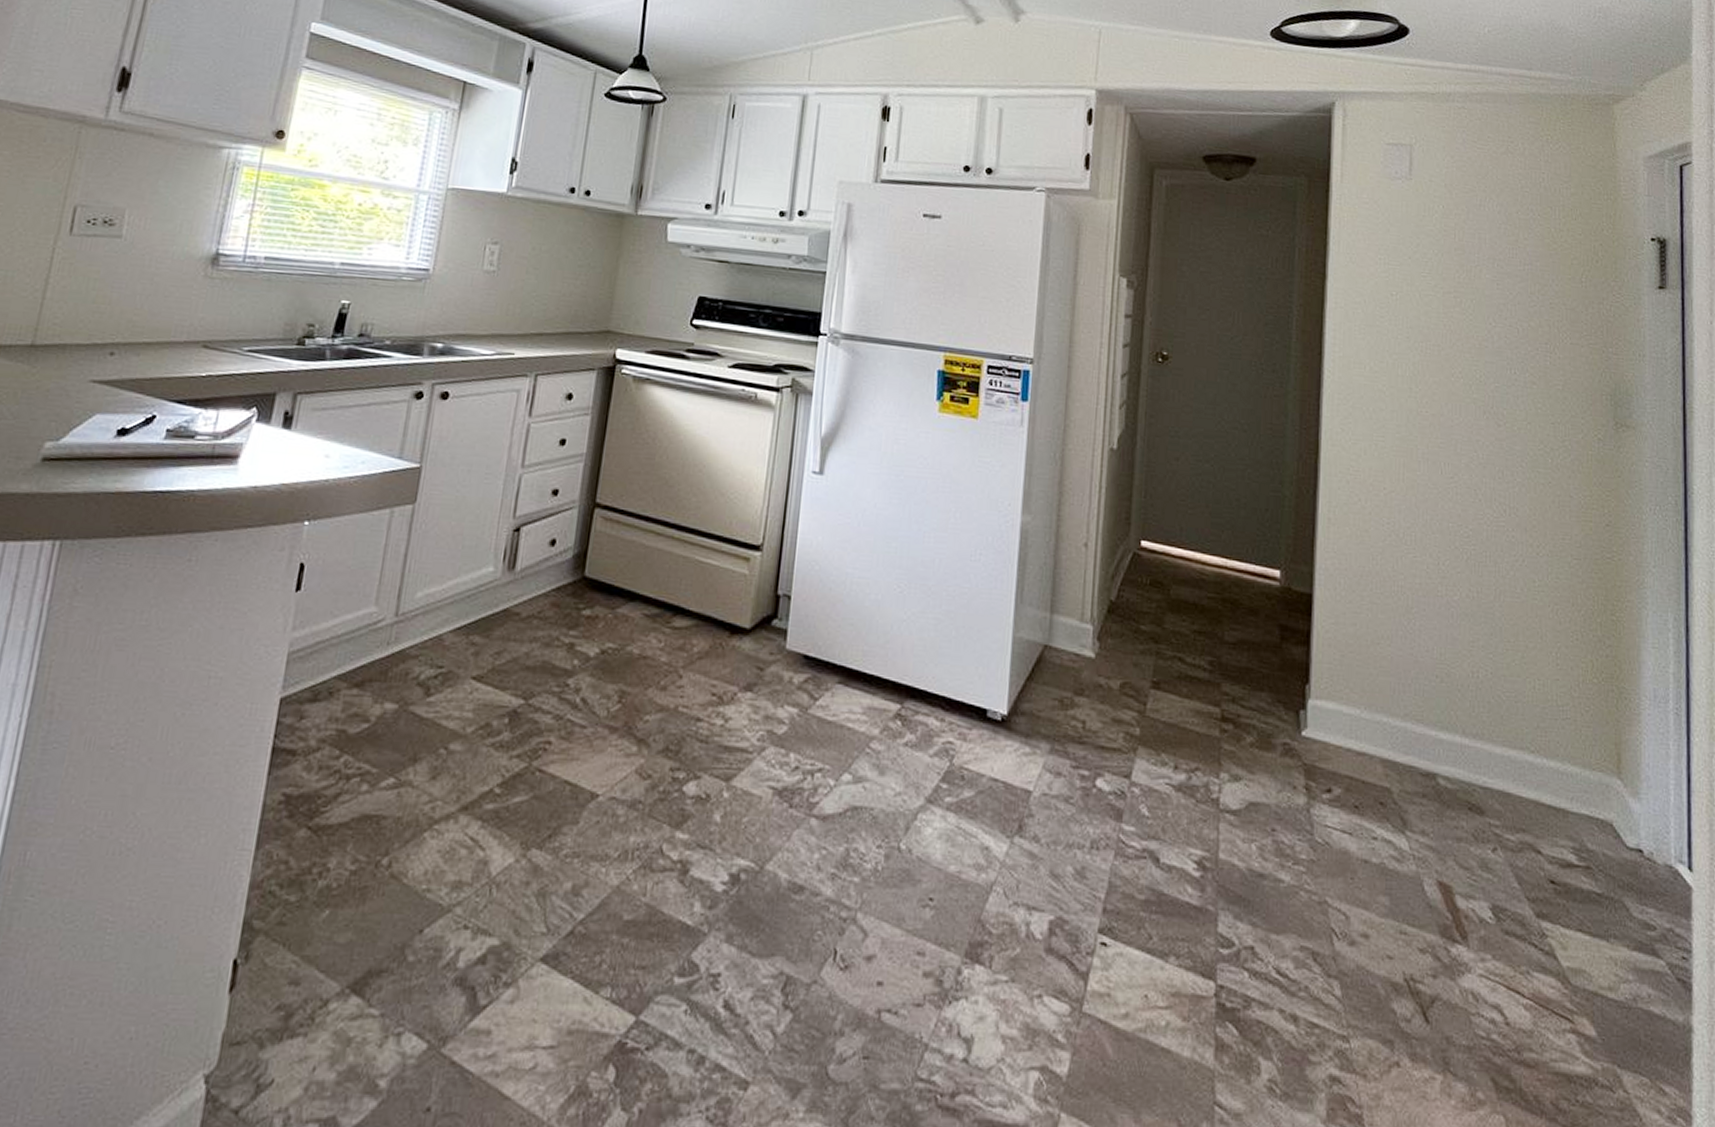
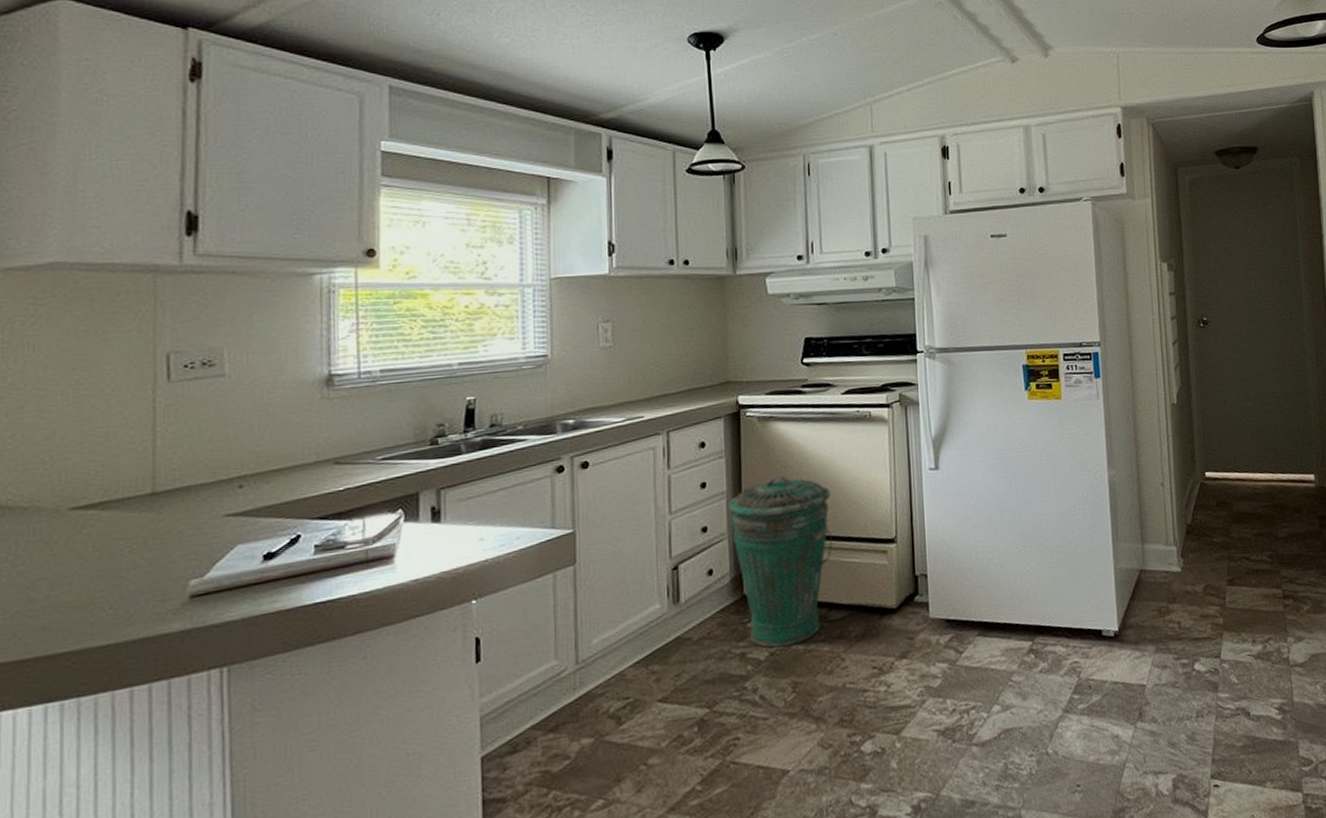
trash can: none [580,447,698,647] -> present [728,476,833,648]

